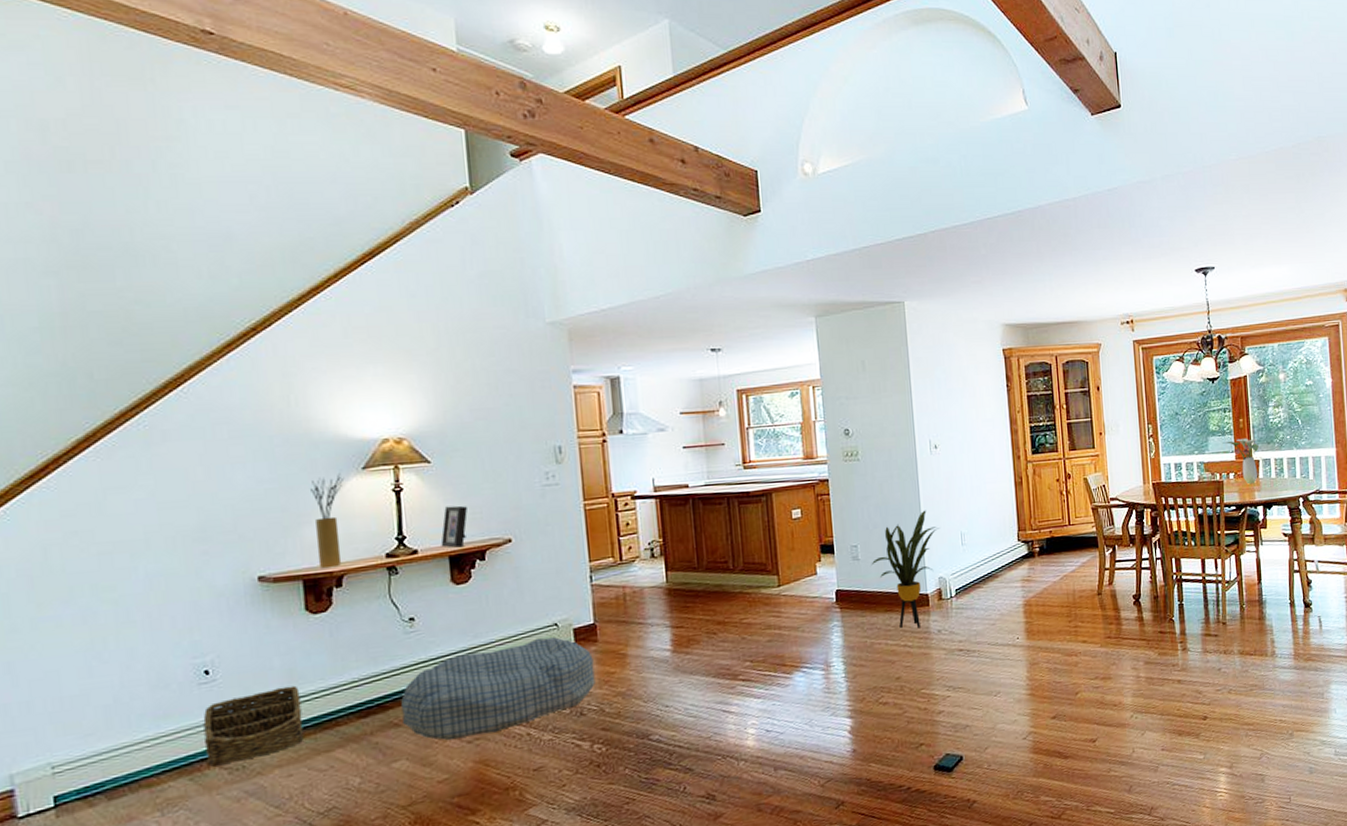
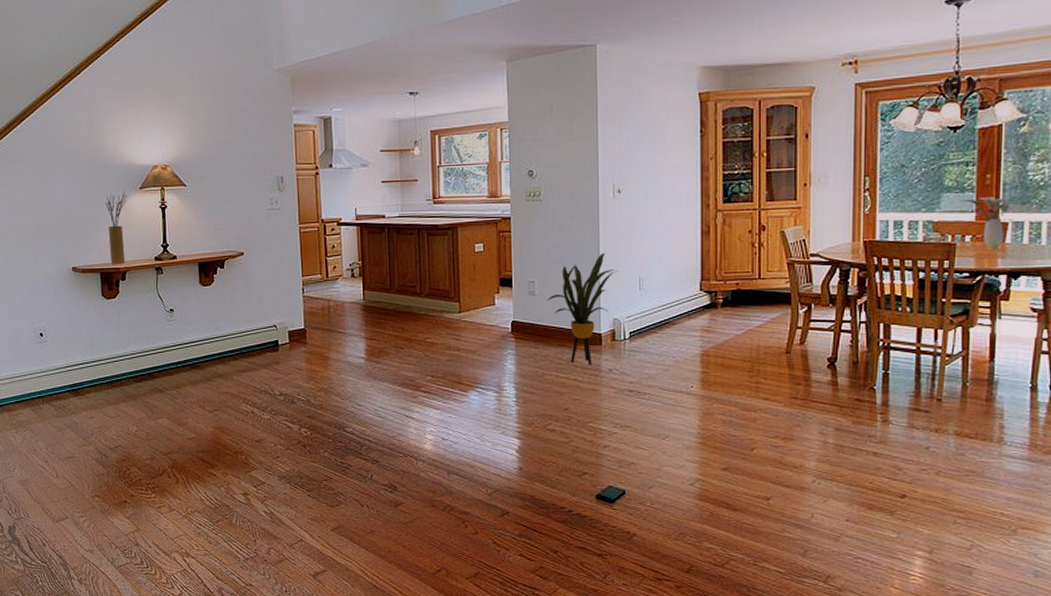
basket: present [203,685,304,767] -> none [39,351,101,403]
dog bed: present [401,637,596,741] -> none [164,335,304,408]
picture frame: present [440,505,468,548] -> none [192,222,212,256]

